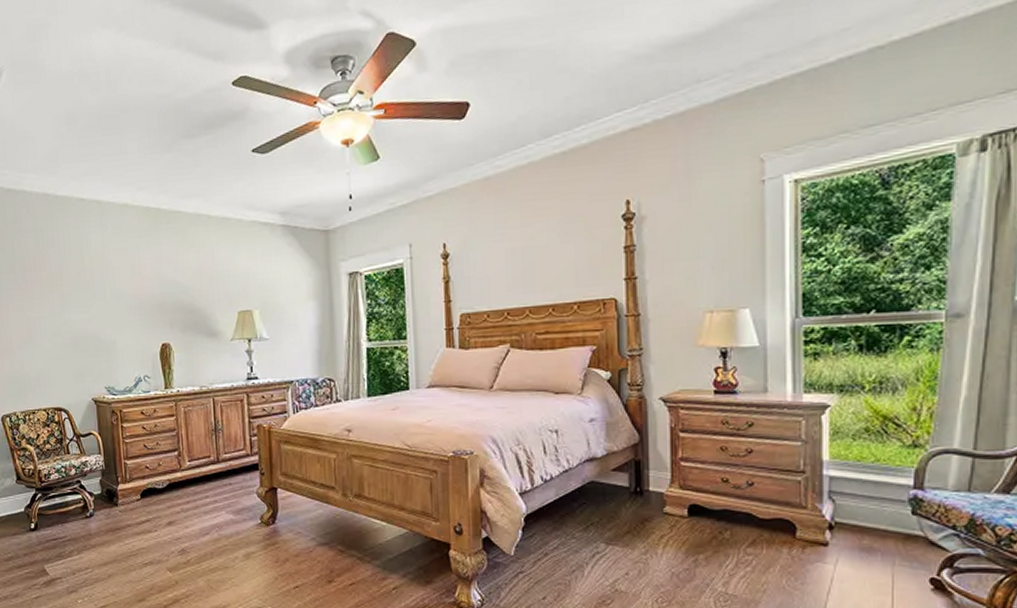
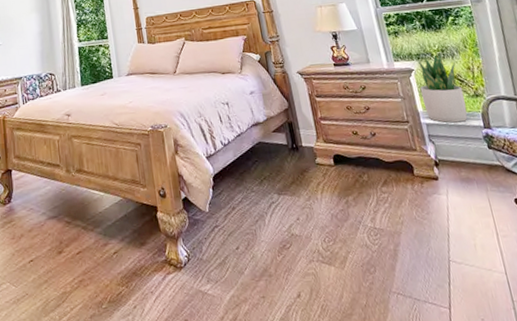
planter: none [832,387,895,478] -> present [418,55,468,123]

